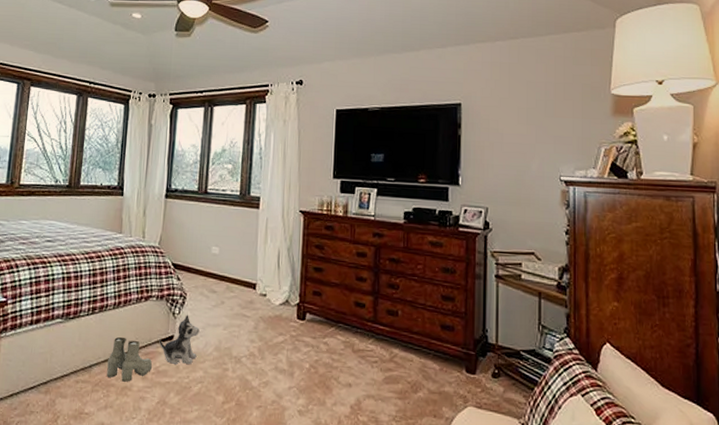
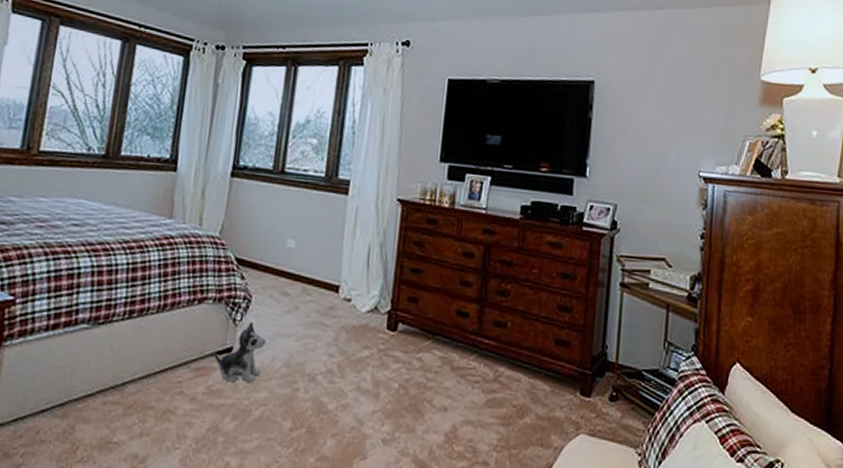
boots: present [107,337,152,382] -> none [144,348,204,404]

